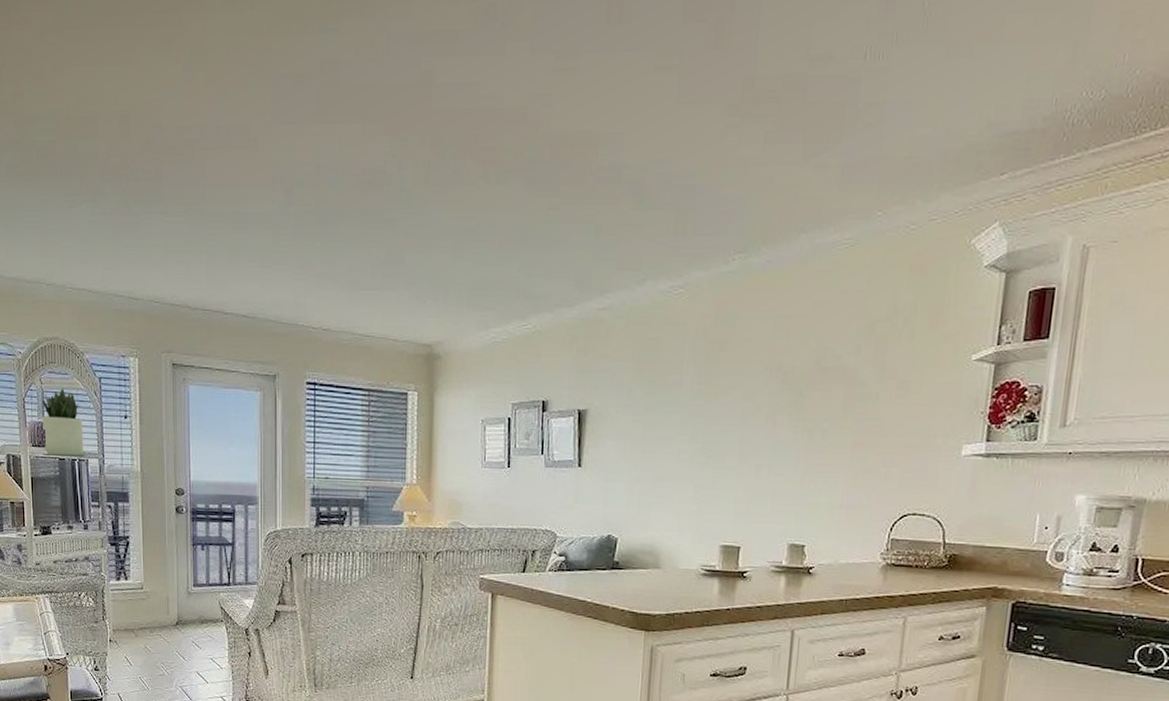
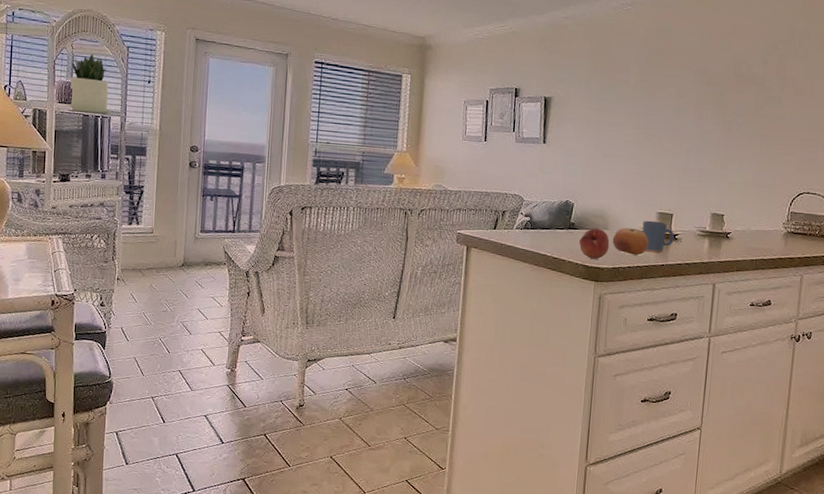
fruit: none [624,566,662,604] -> present [578,227,610,259]
fruit: none [665,565,711,598] -> present [612,228,649,255]
mug: none [702,555,742,594] -> present [642,220,674,253]

